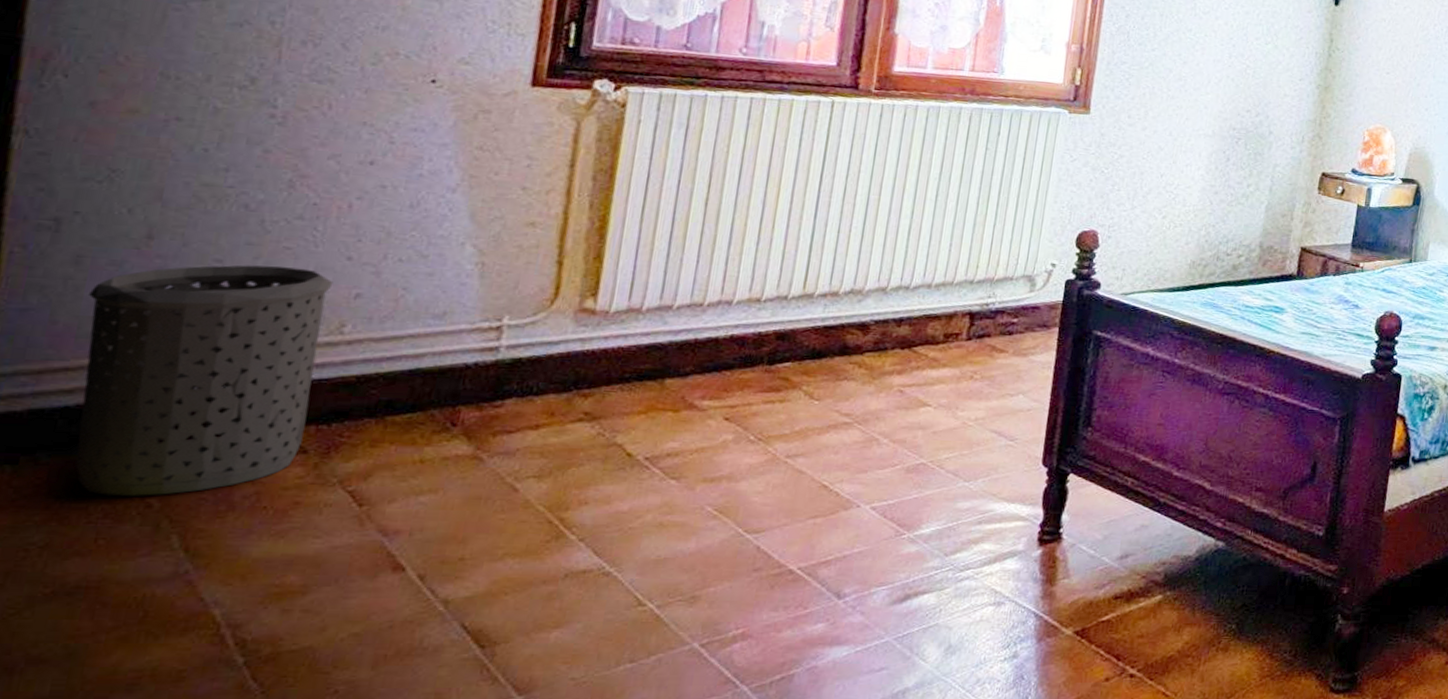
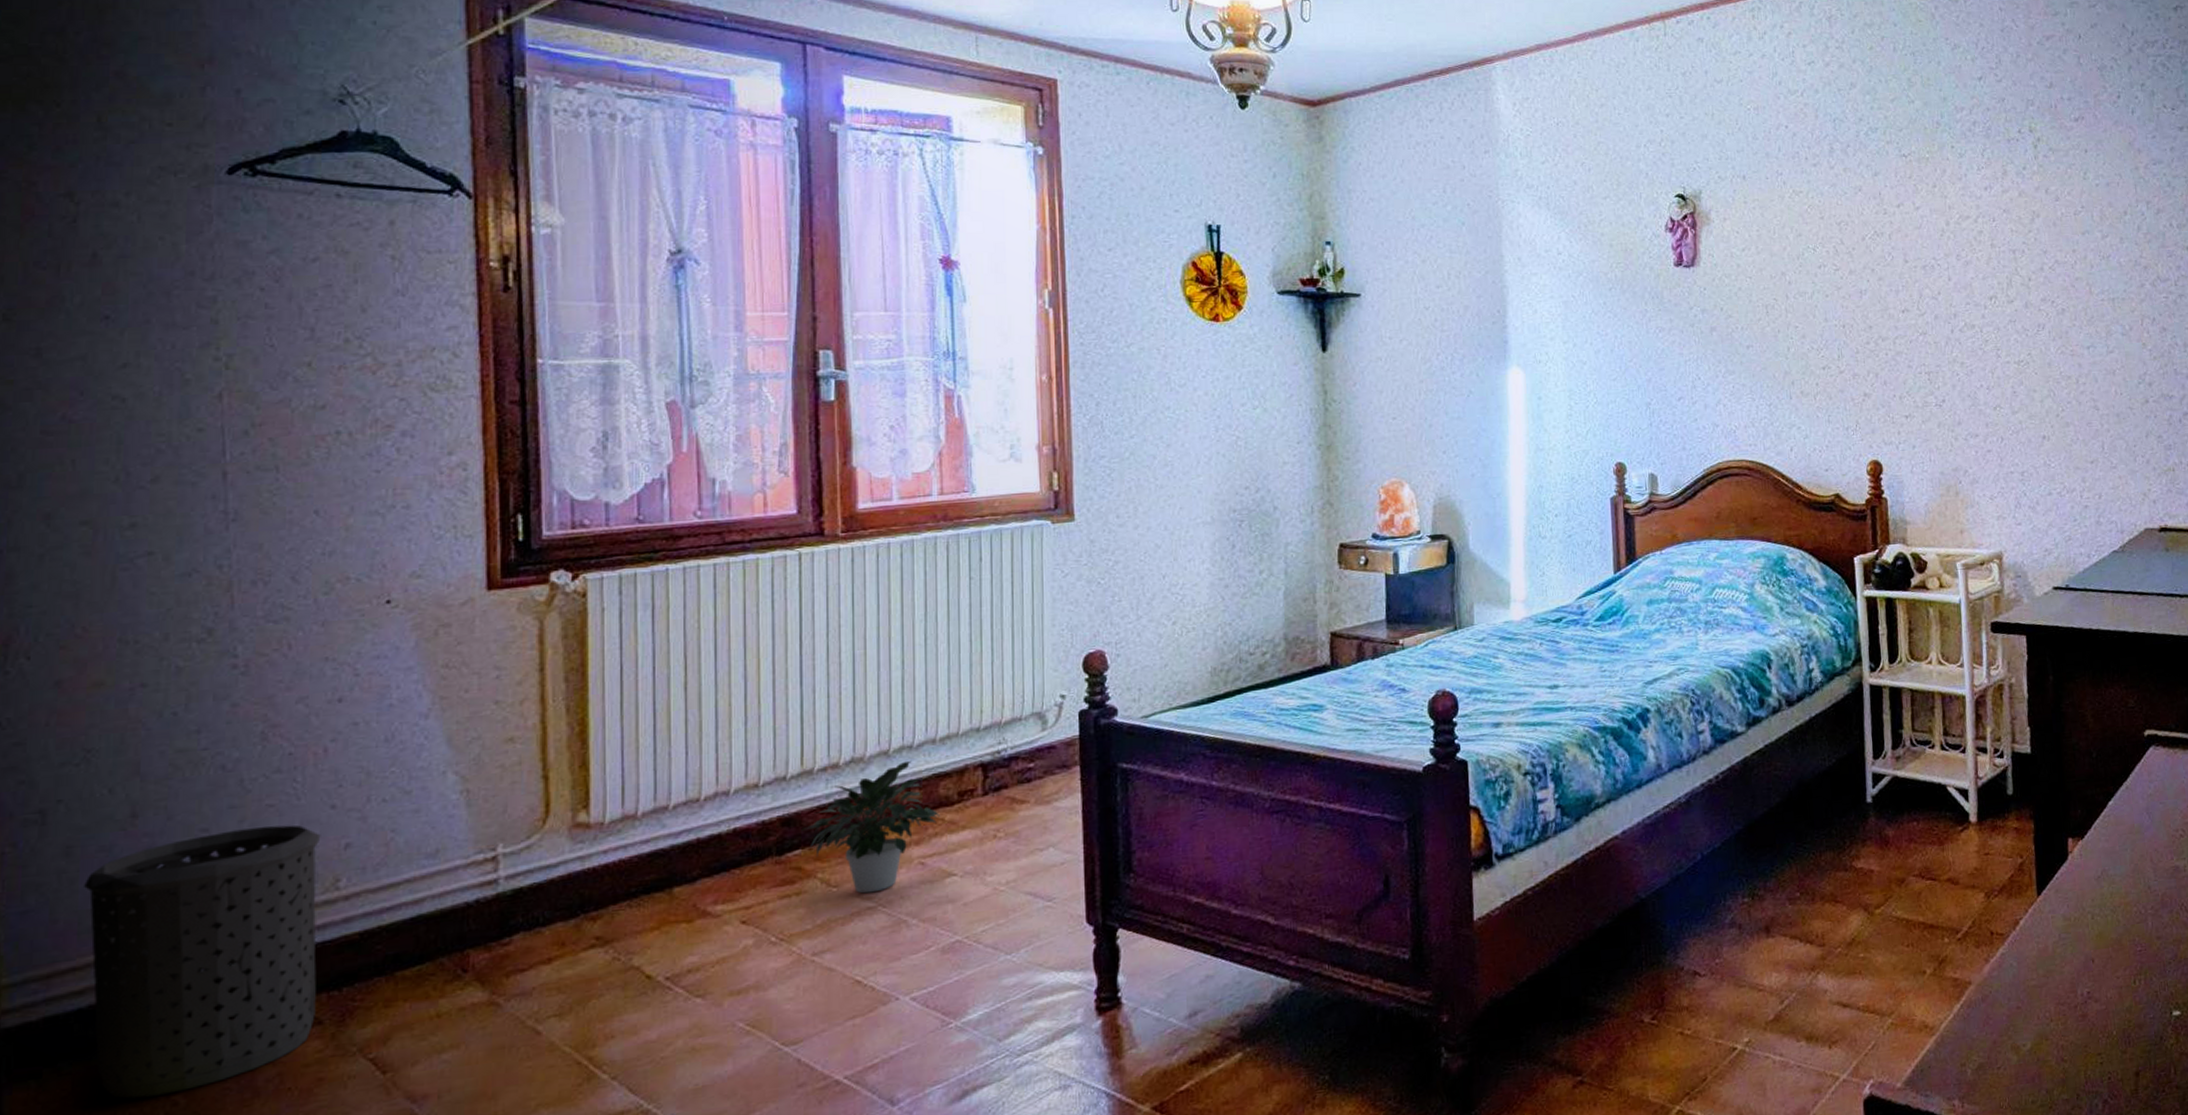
potted plant: none [794,300,924,410] -> present [801,762,940,894]

